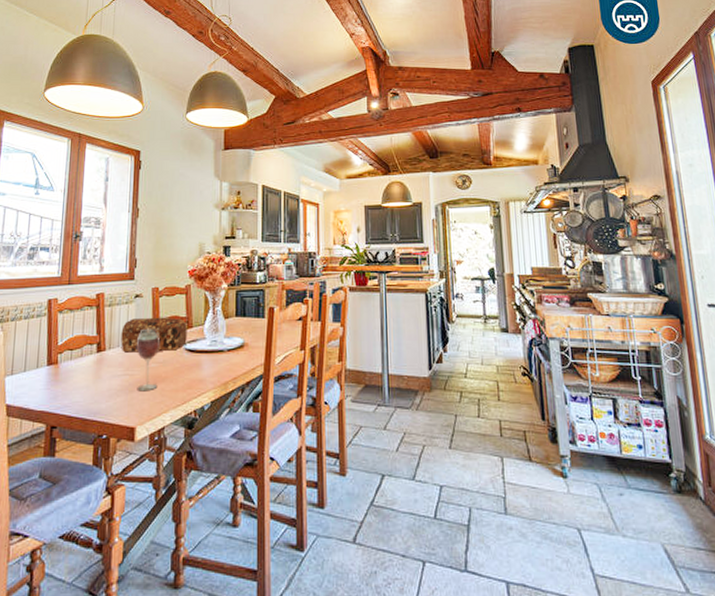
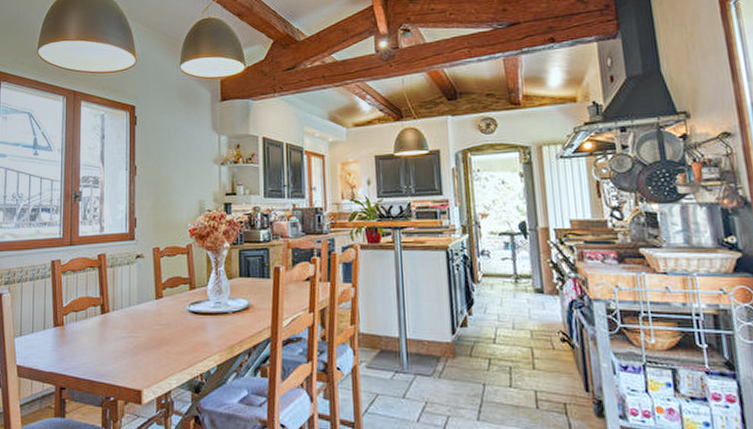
bread loaf: present [121,317,187,353] -> none [124,278,190,314]
wineglass: present [136,328,161,392] -> none [139,289,164,354]

